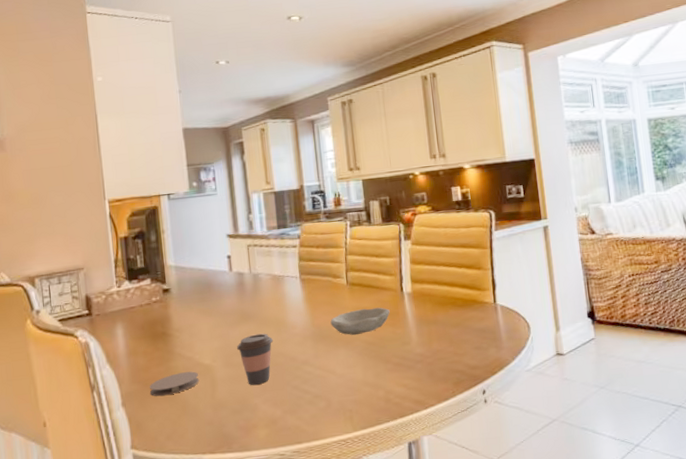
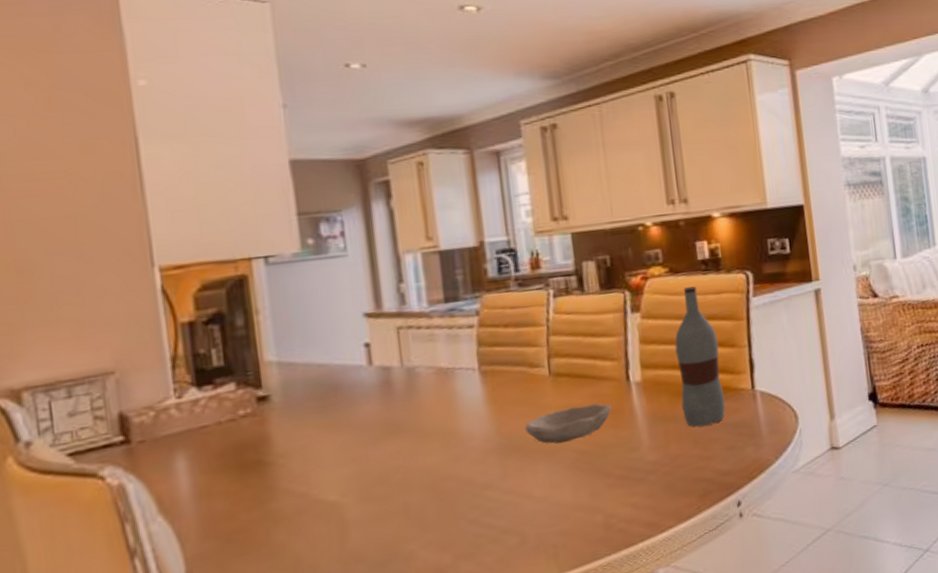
coaster: present [149,371,200,397] -> none [233,513,320,556]
coffee cup: present [237,333,274,386] -> none [381,450,439,525]
bottle: none [436,221,474,330] -> present [674,286,726,427]

